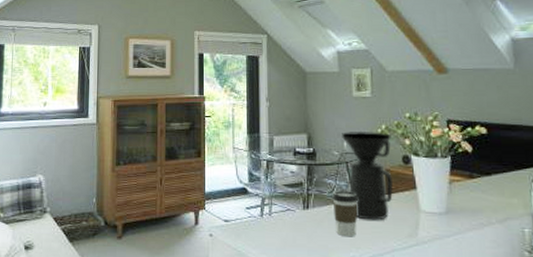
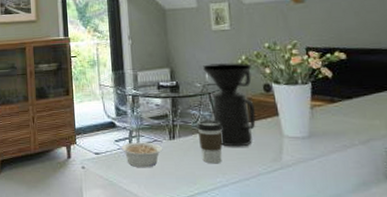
legume: none [252,210,295,239] -> present [121,142,162,168]

